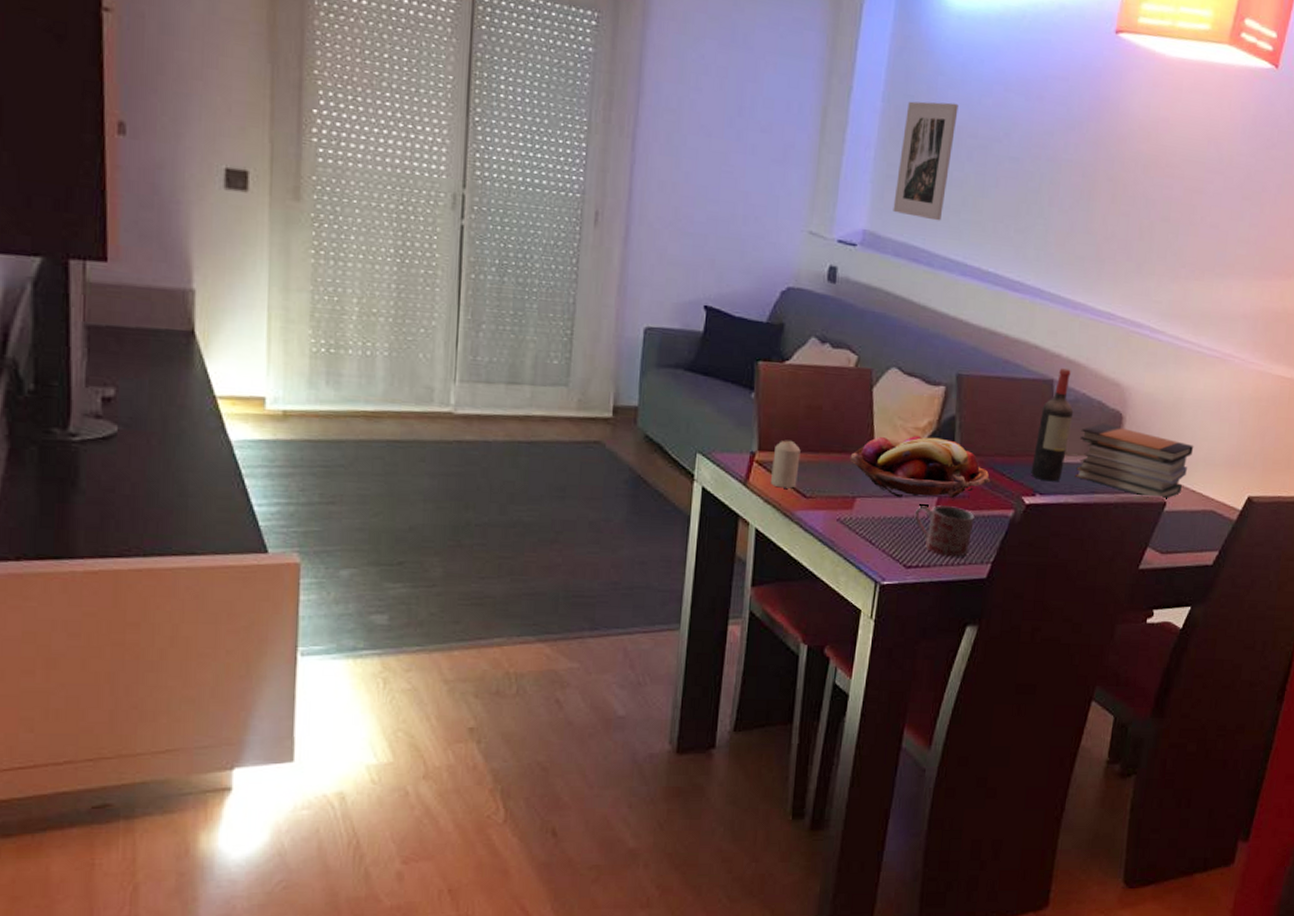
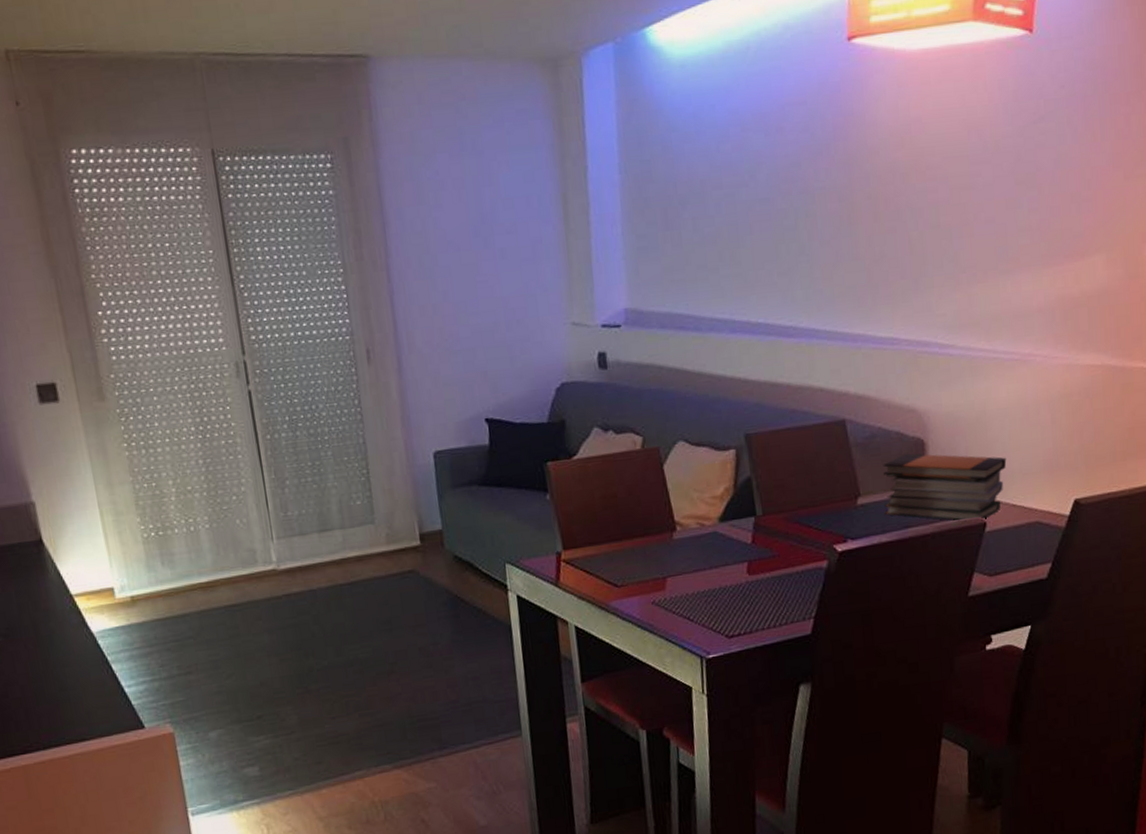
candle: present [771,440,801,489] -> none [578,533,607,583]
fruit basket: present [850,436,991,501] -> none [653,502,799,570]
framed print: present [893,101,959,221] -> none [645,157,701,284]
mug: present [914,505,975,557] -> none [727,568,789,620]
wine bottle: present [1031,367,1074,482] -> none [837,405,872,525]

